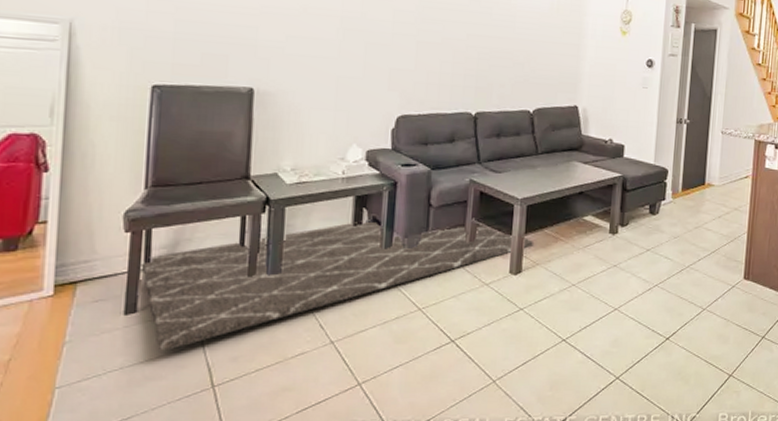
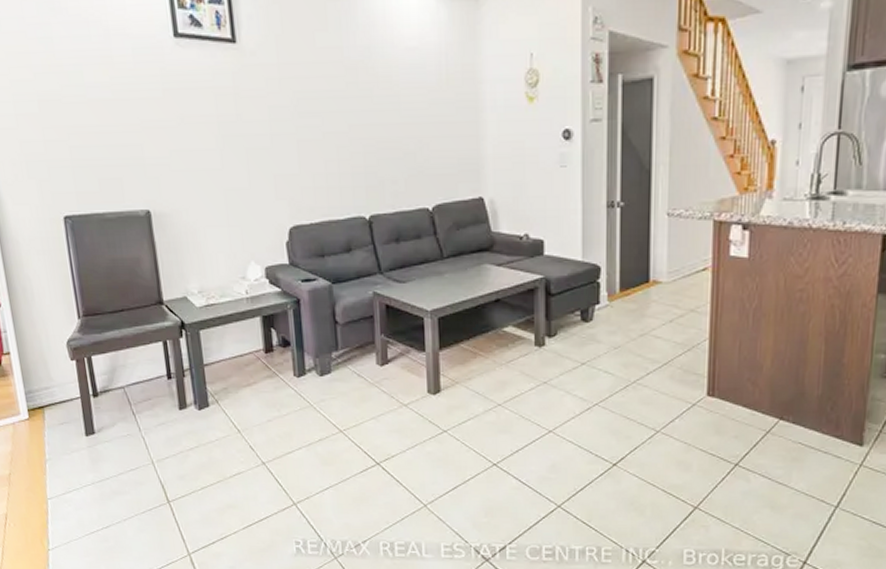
rug: present [141,219,535,351] -> none [89,340,451,469]

